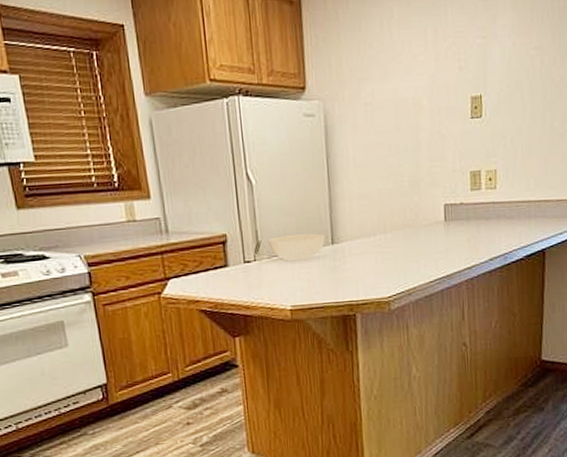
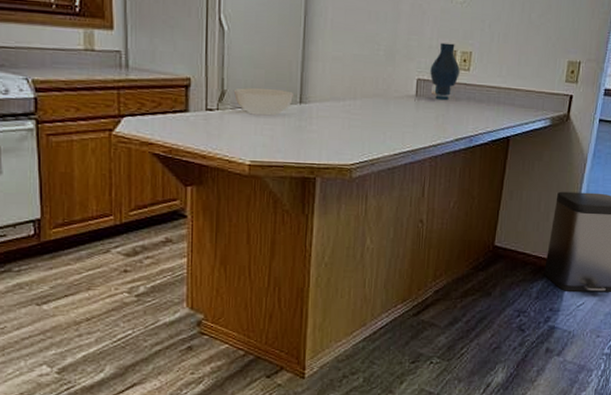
vase: none [456,164,487,223] -> present [430,42,460,101]

